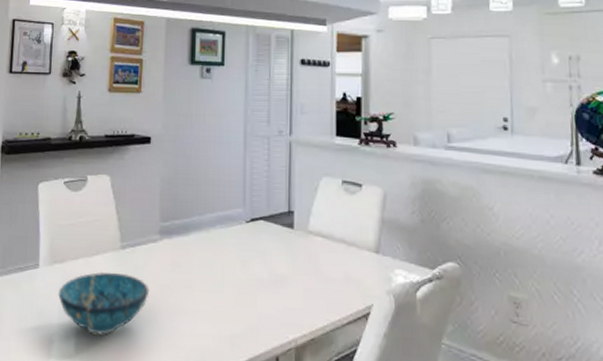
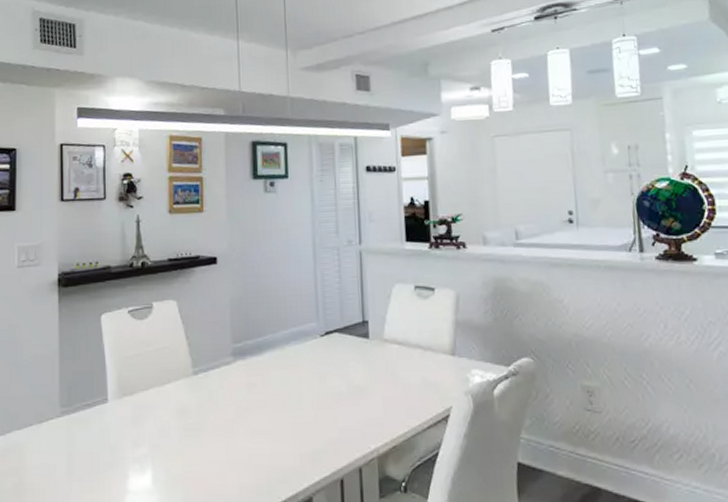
decorative bowl: present [58,271,150,336] -> none [130,399,226,466]

